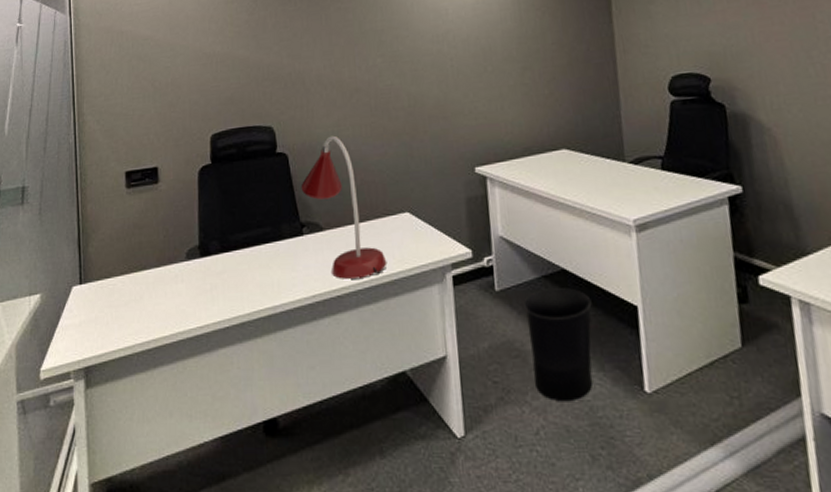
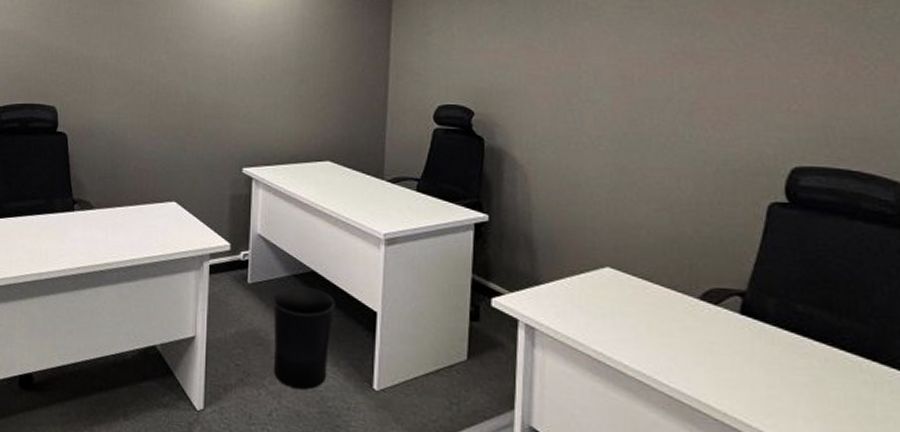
desk lamp: present [301,135,387,280] -> none [76,122,150,258]

